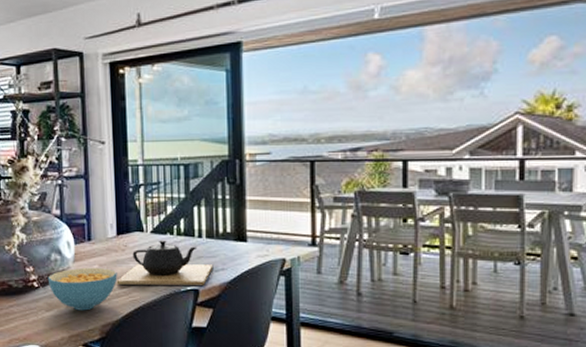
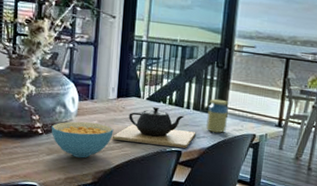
jar: none [224,221,248,263] -> present [206,99,229,133]

